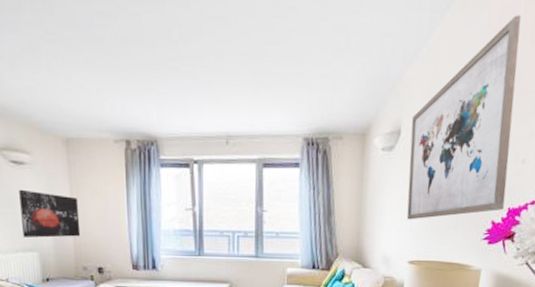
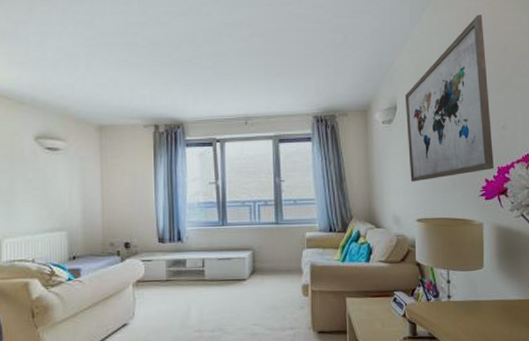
wall art: present [19,189,81,238] -> none [52,173,109,218]

